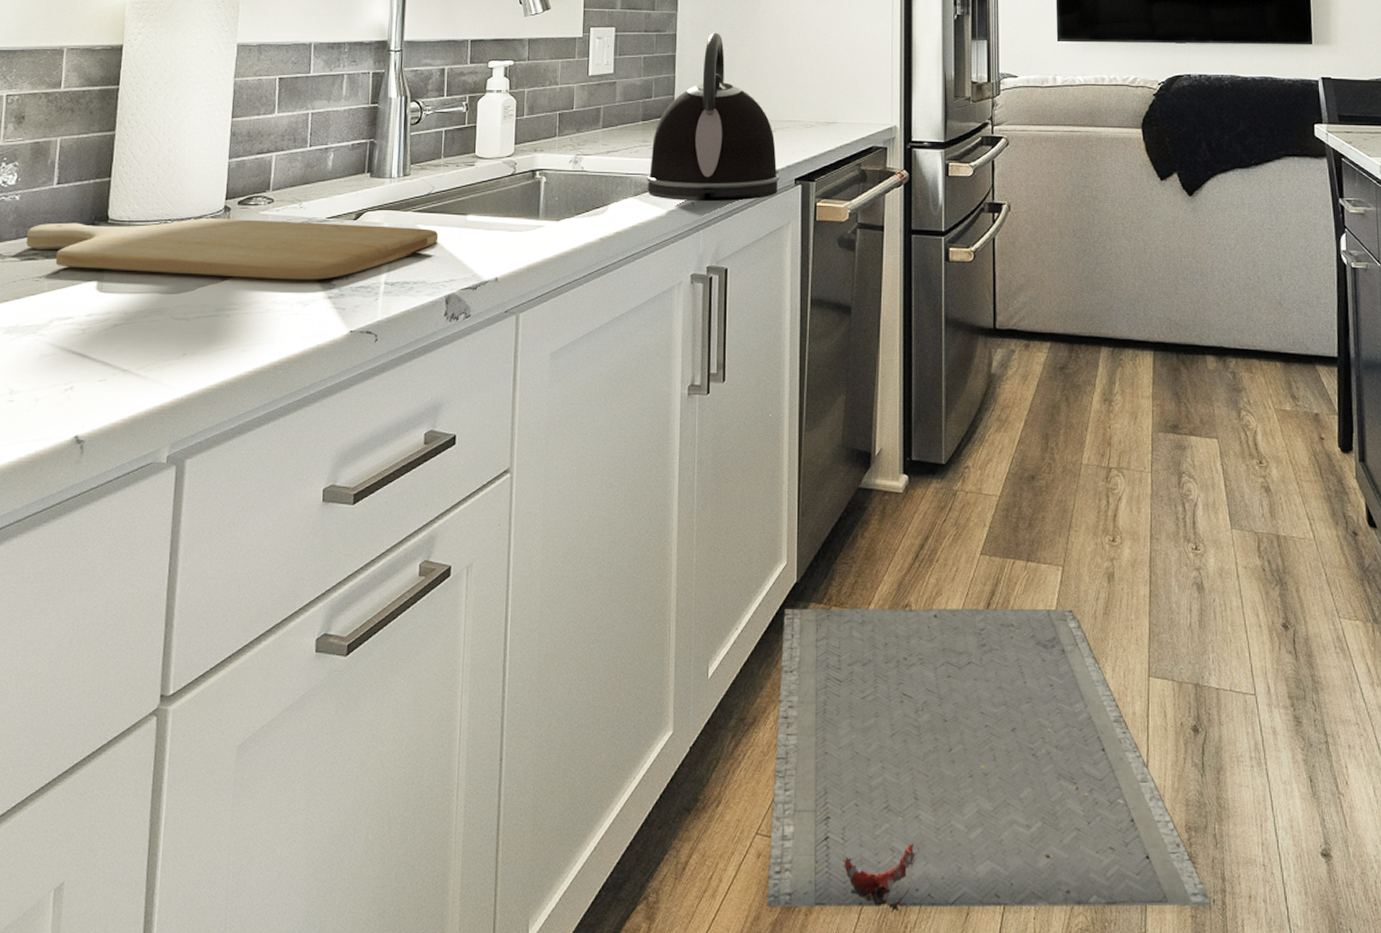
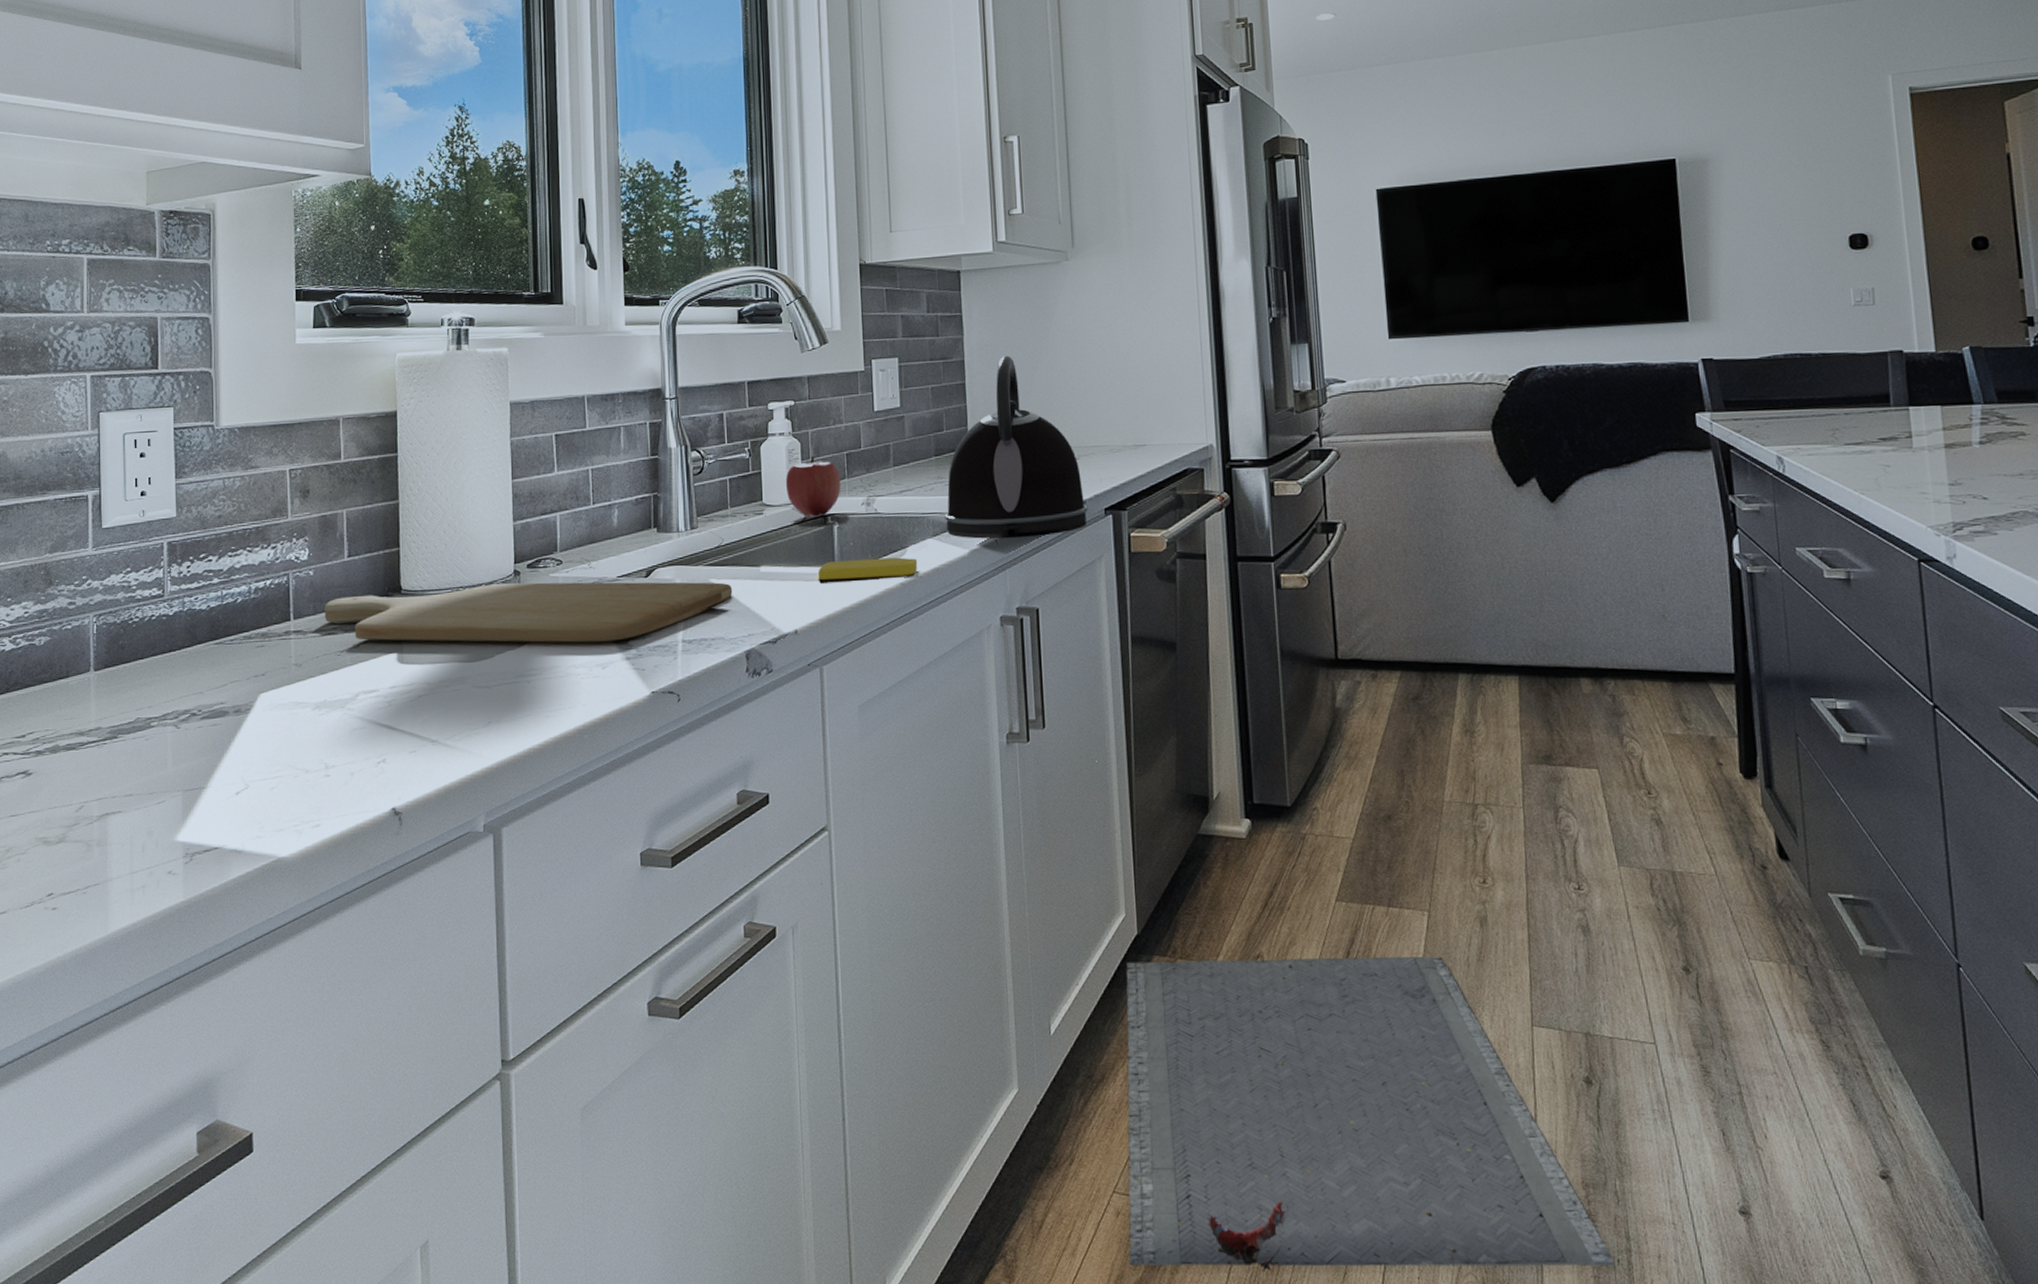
fruit: none [498,113,552,171] -> present [785,455,841,517]
sponge: none [522,213,618,236] -> present [818,557,918,585]

